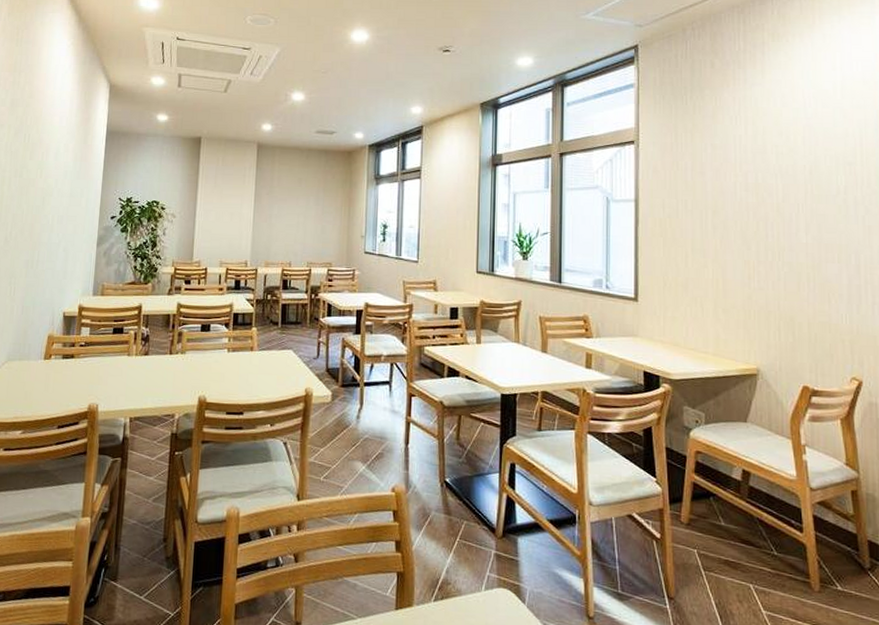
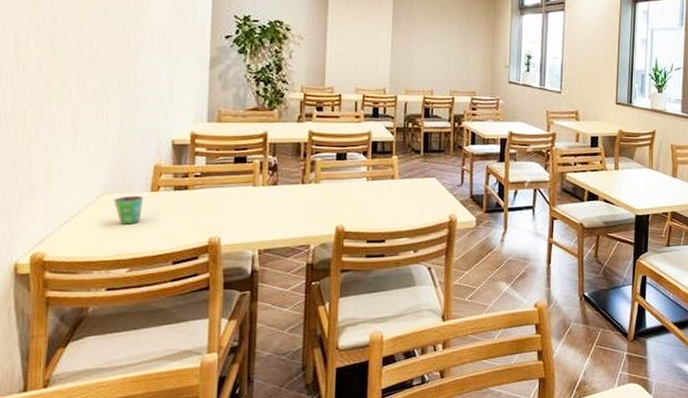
cup: none [14,362,38,390] -> present [113,195,144,225]

